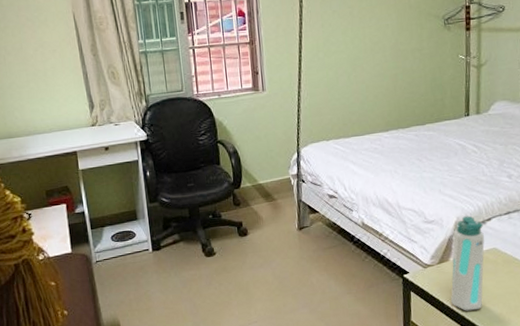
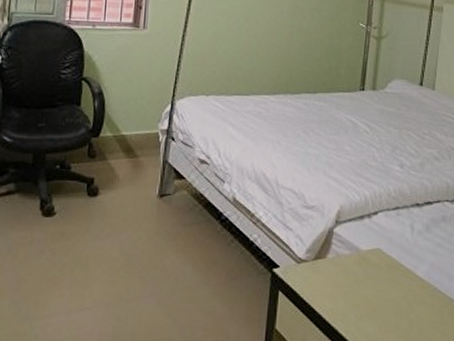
water bottle: present [451,215,485,311] -> none [324,205,369,324]

